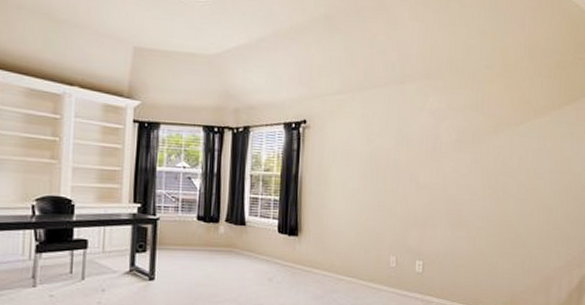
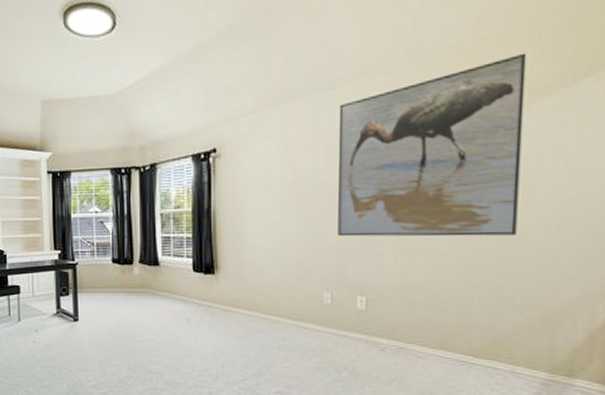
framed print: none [403,81,533,216] -> present [338,53,527,237]

